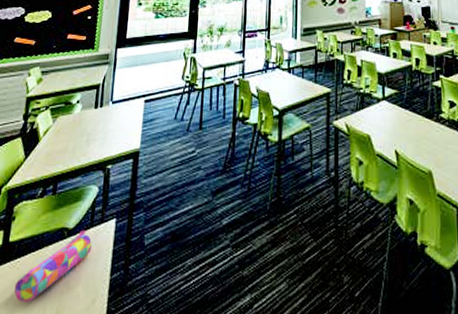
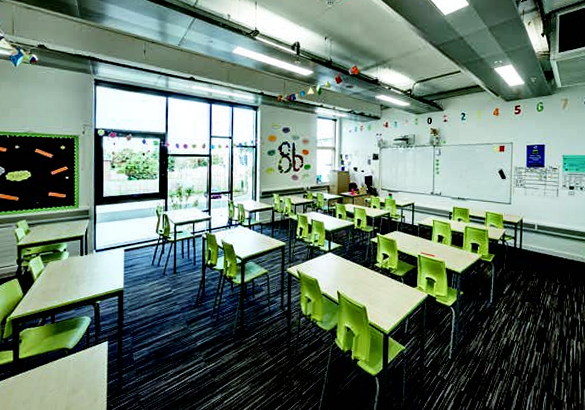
pencil case: present [14,231,92,303] -> none [28,350,90,402]

